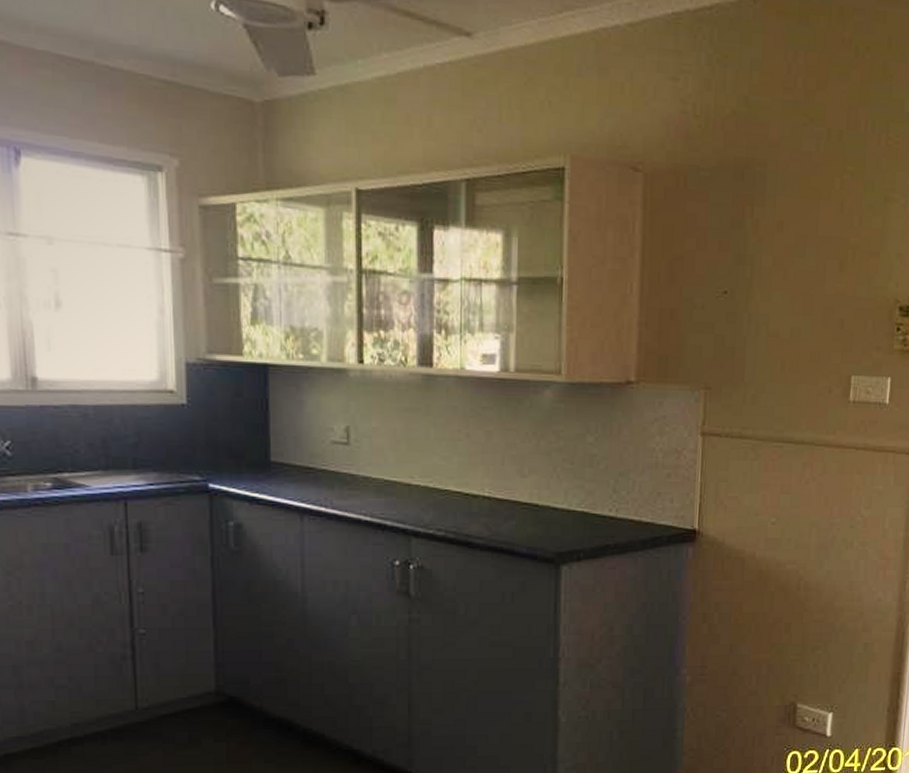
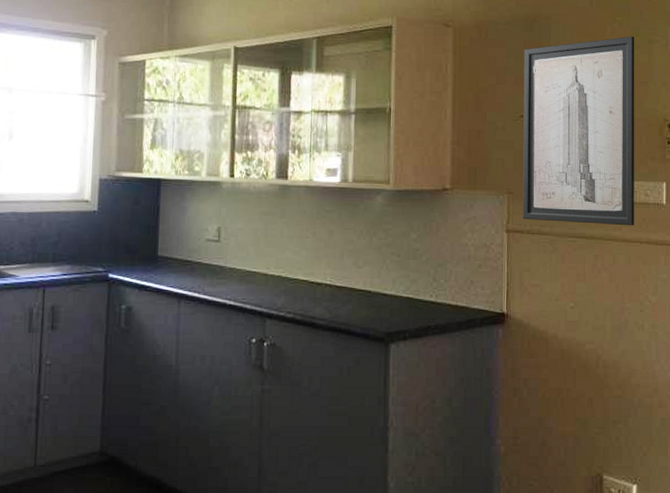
wall art: none [721,192,869,429] -> present [522,36,635,226]

